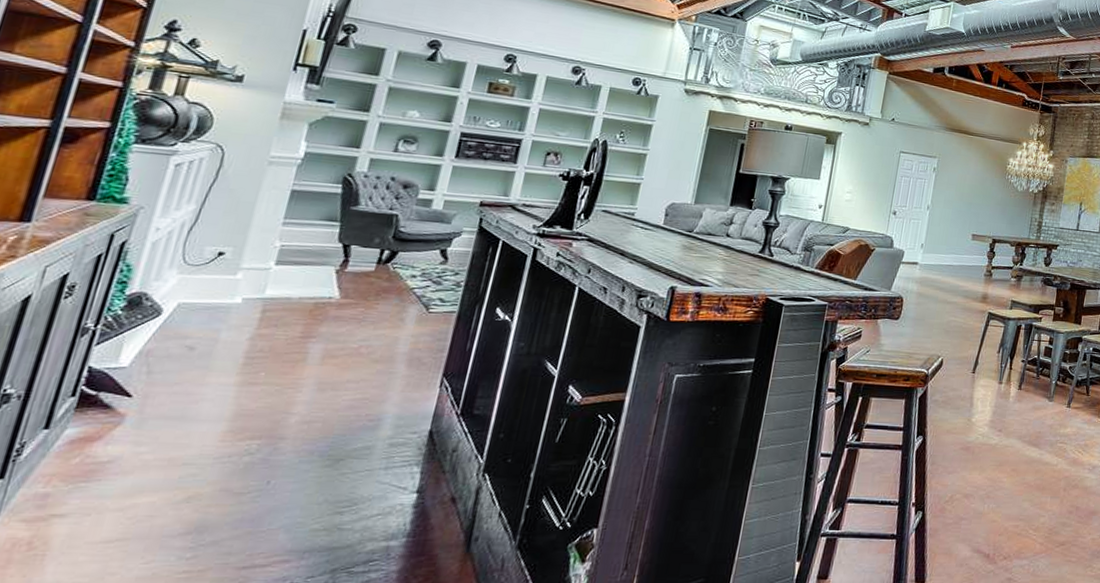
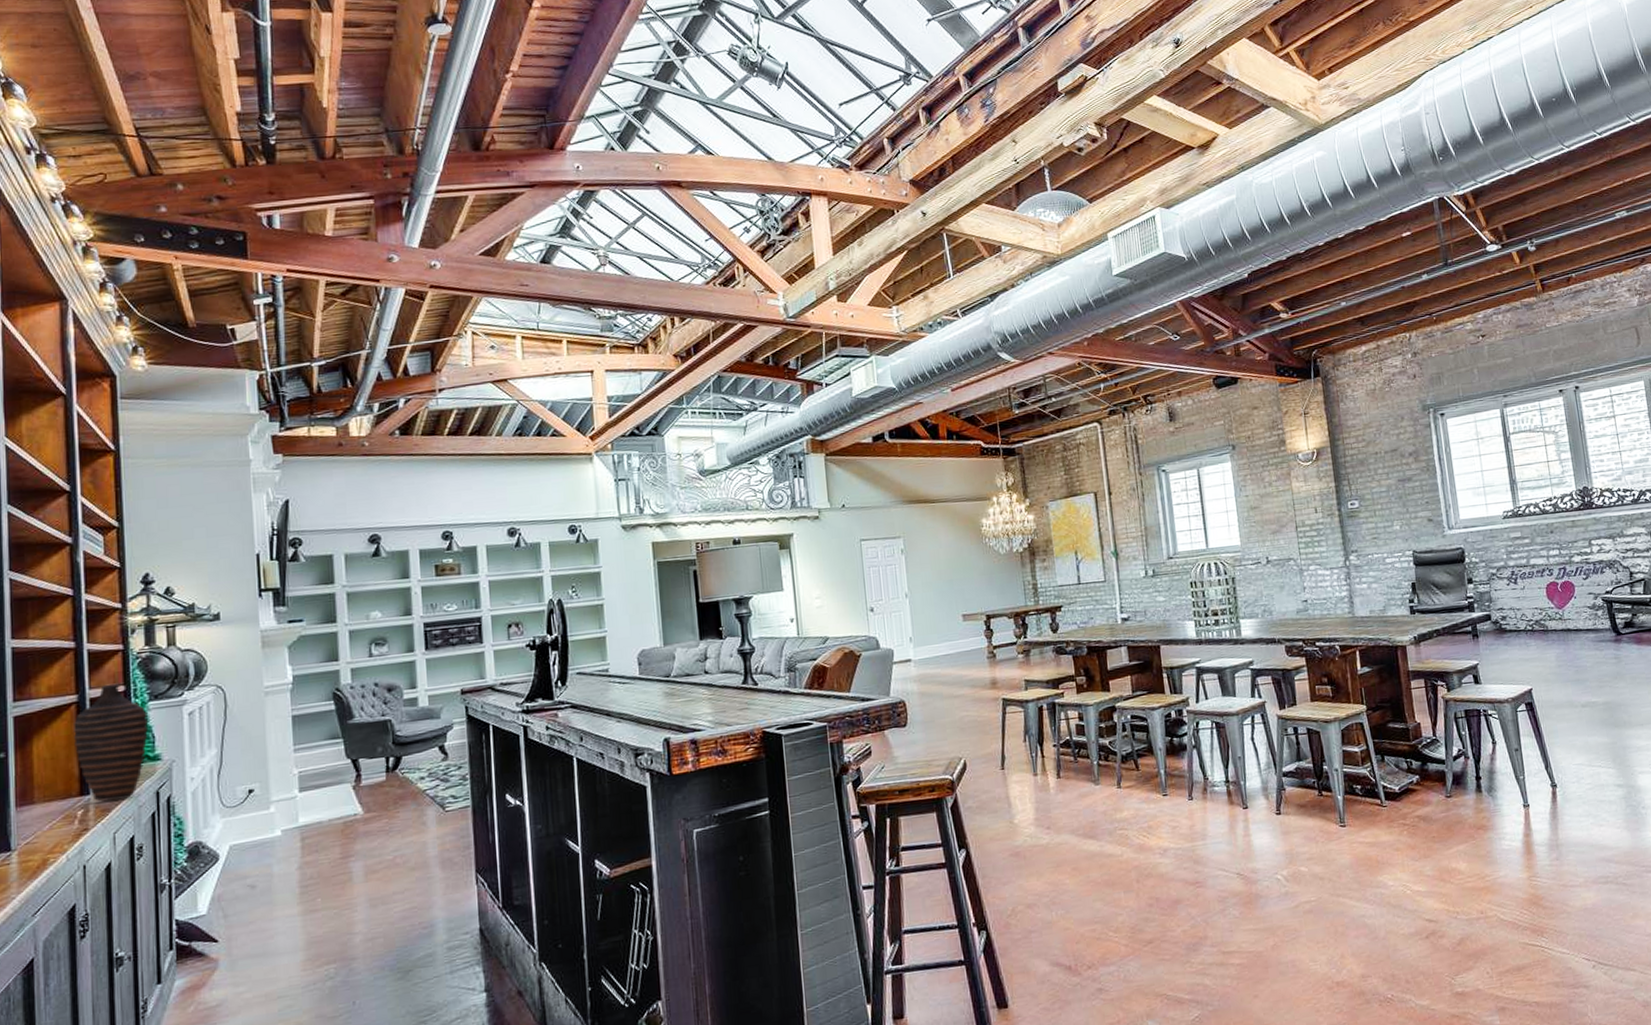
decorative vase: none [28,117,128,235] -> present [74,683,149,802]

